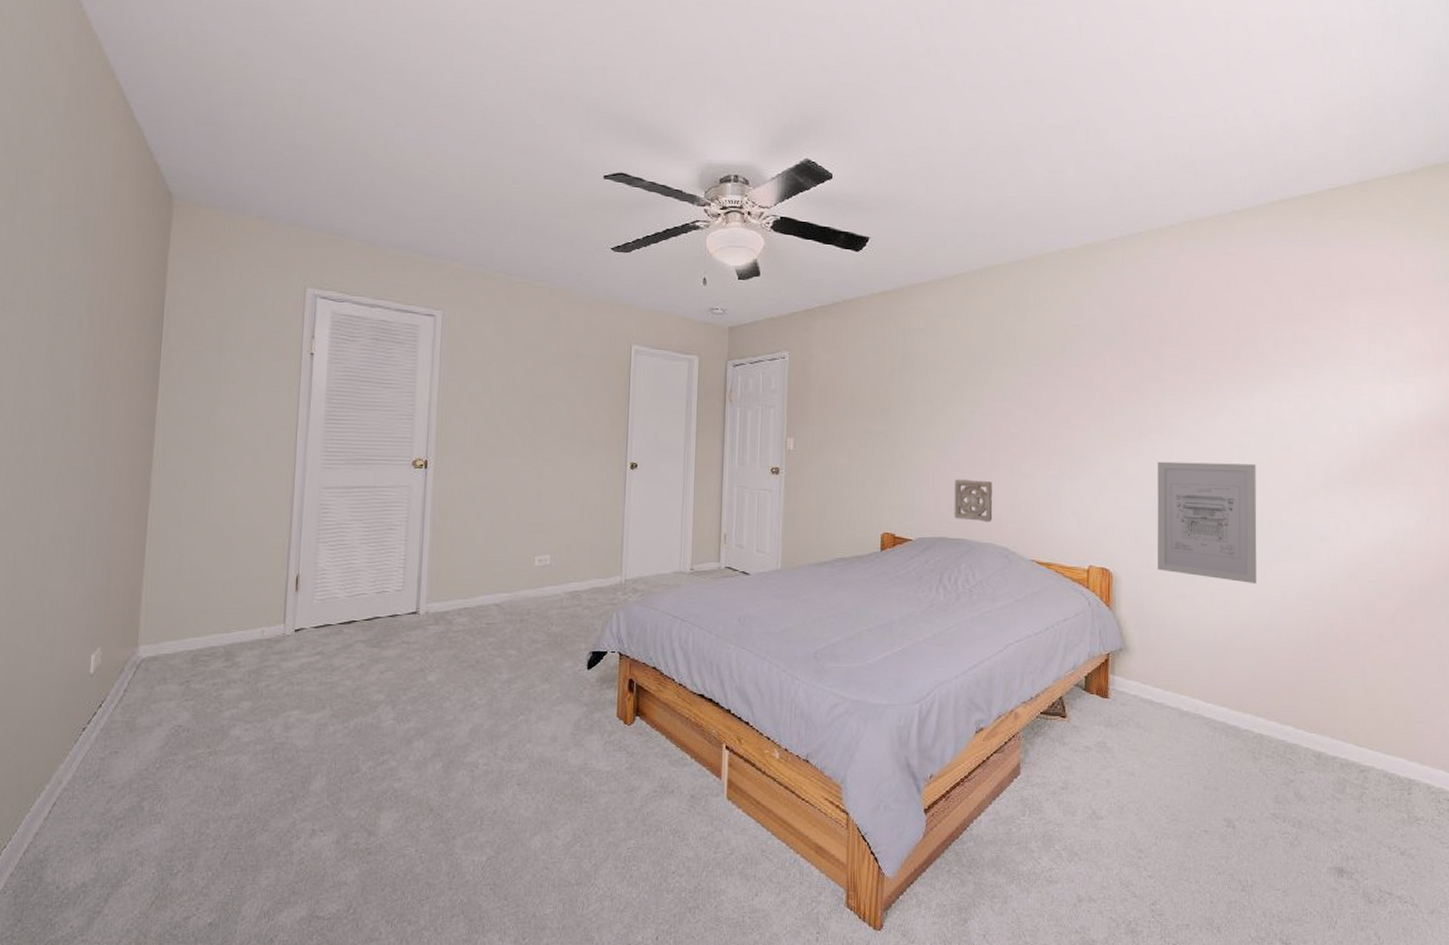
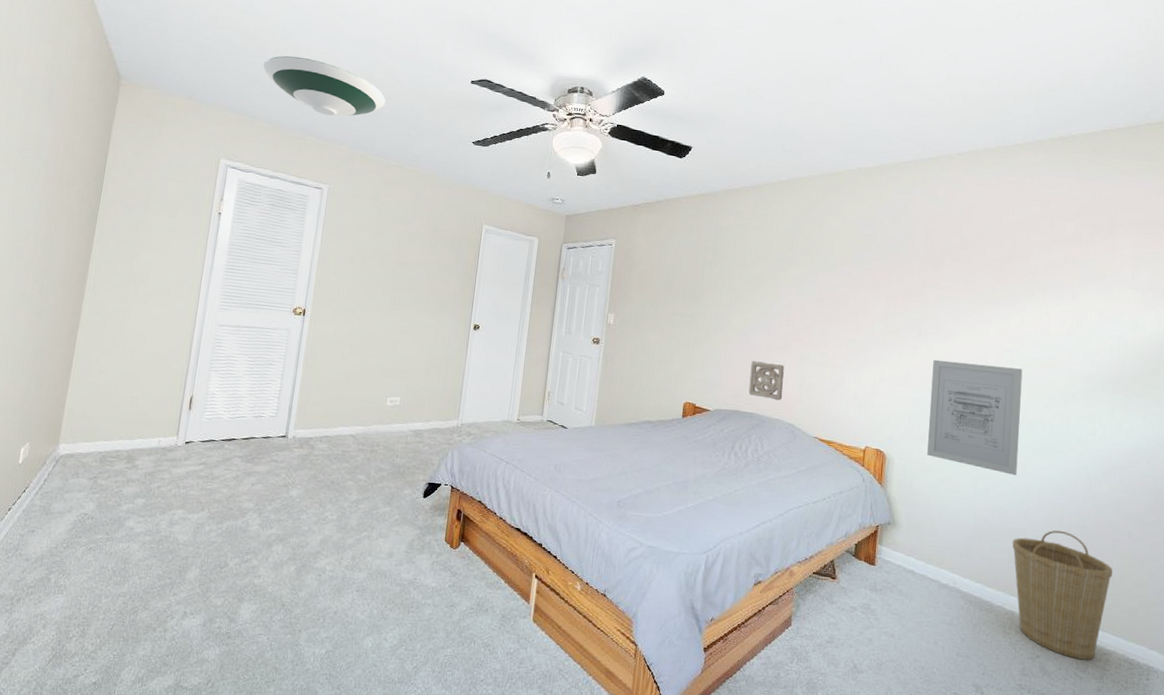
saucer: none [349,158,503,228] -> present [263,55,386,116]
basket: none [1257,640,1365,780] -> present [1012,530,1112,660]

